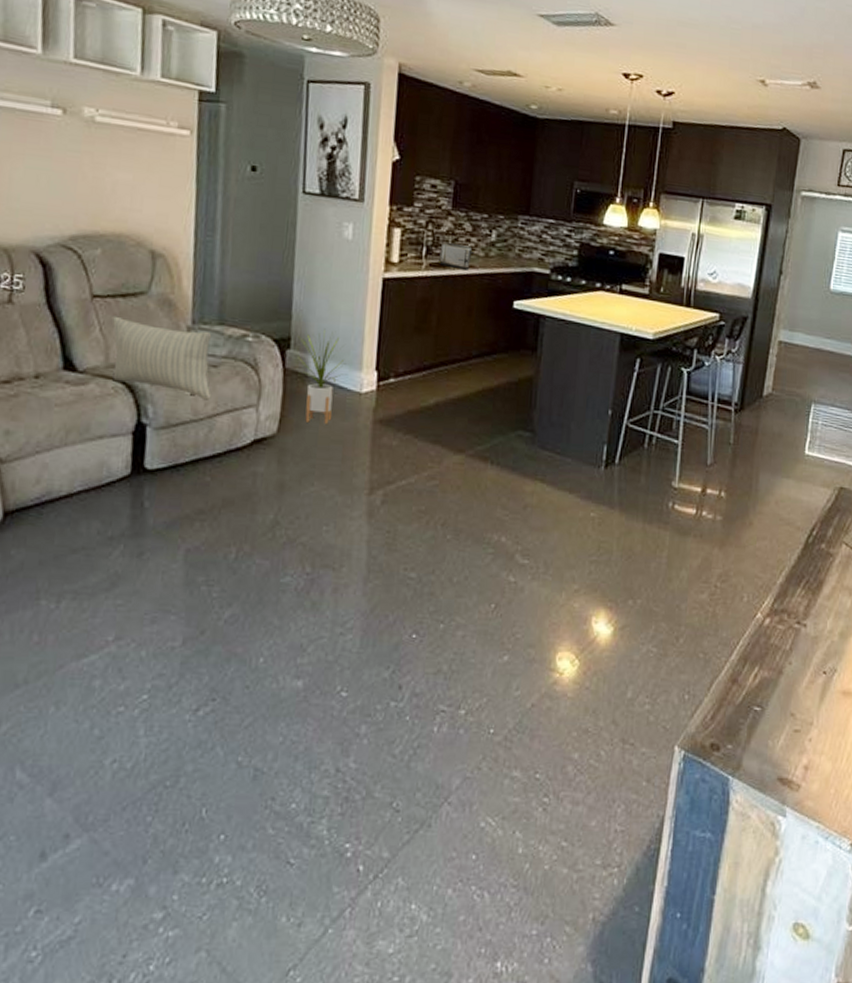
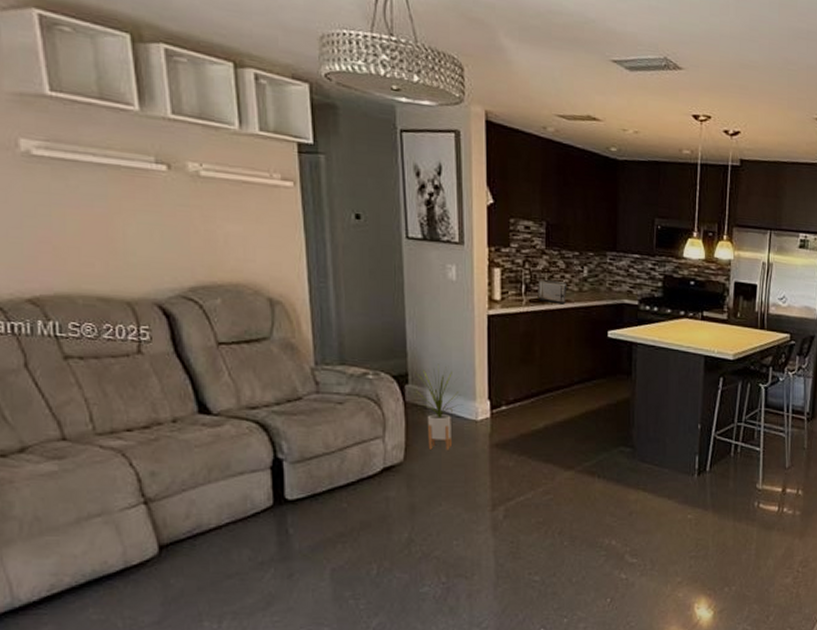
pillow: present [111,316,212,401] -> none [239,361,340,435]

